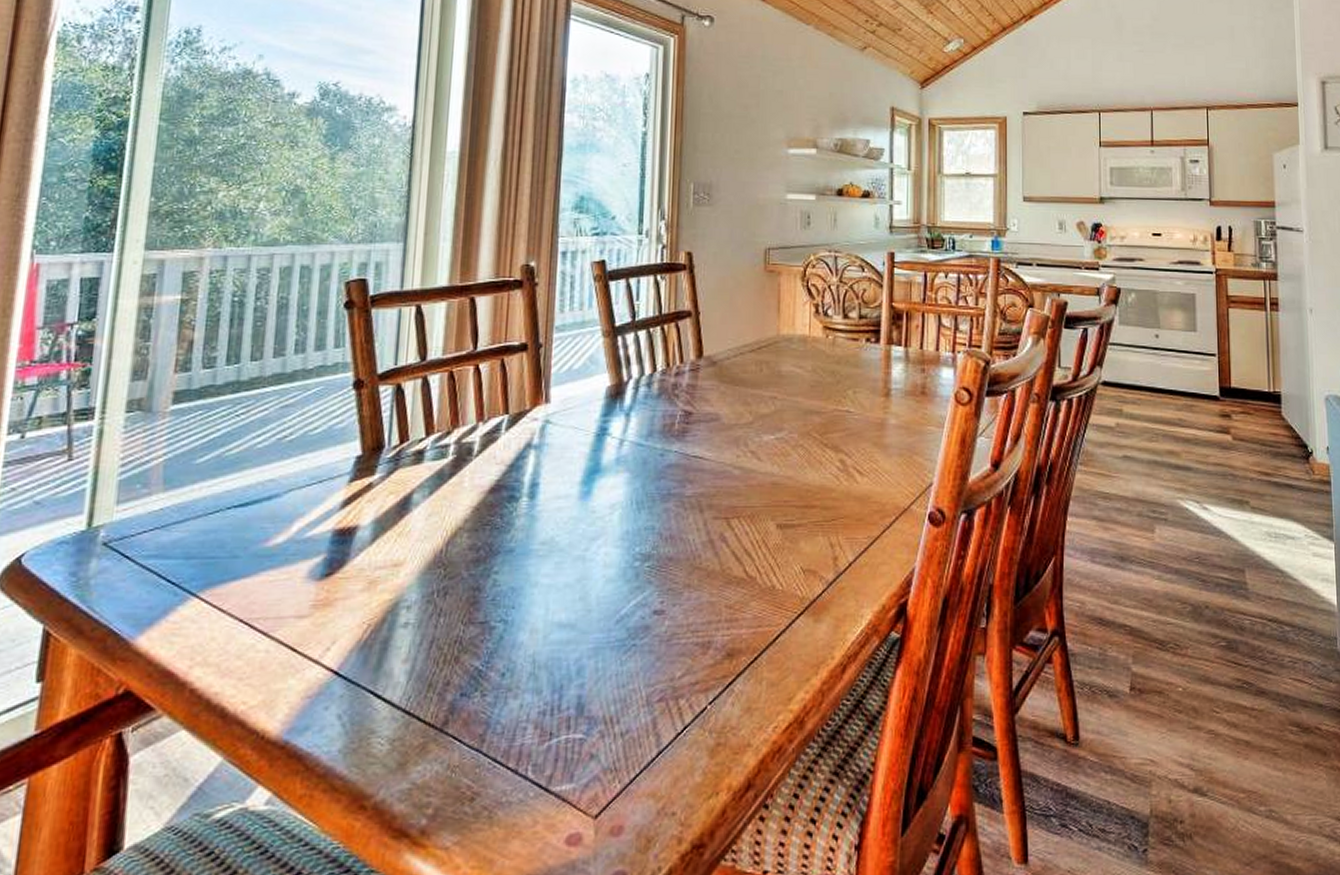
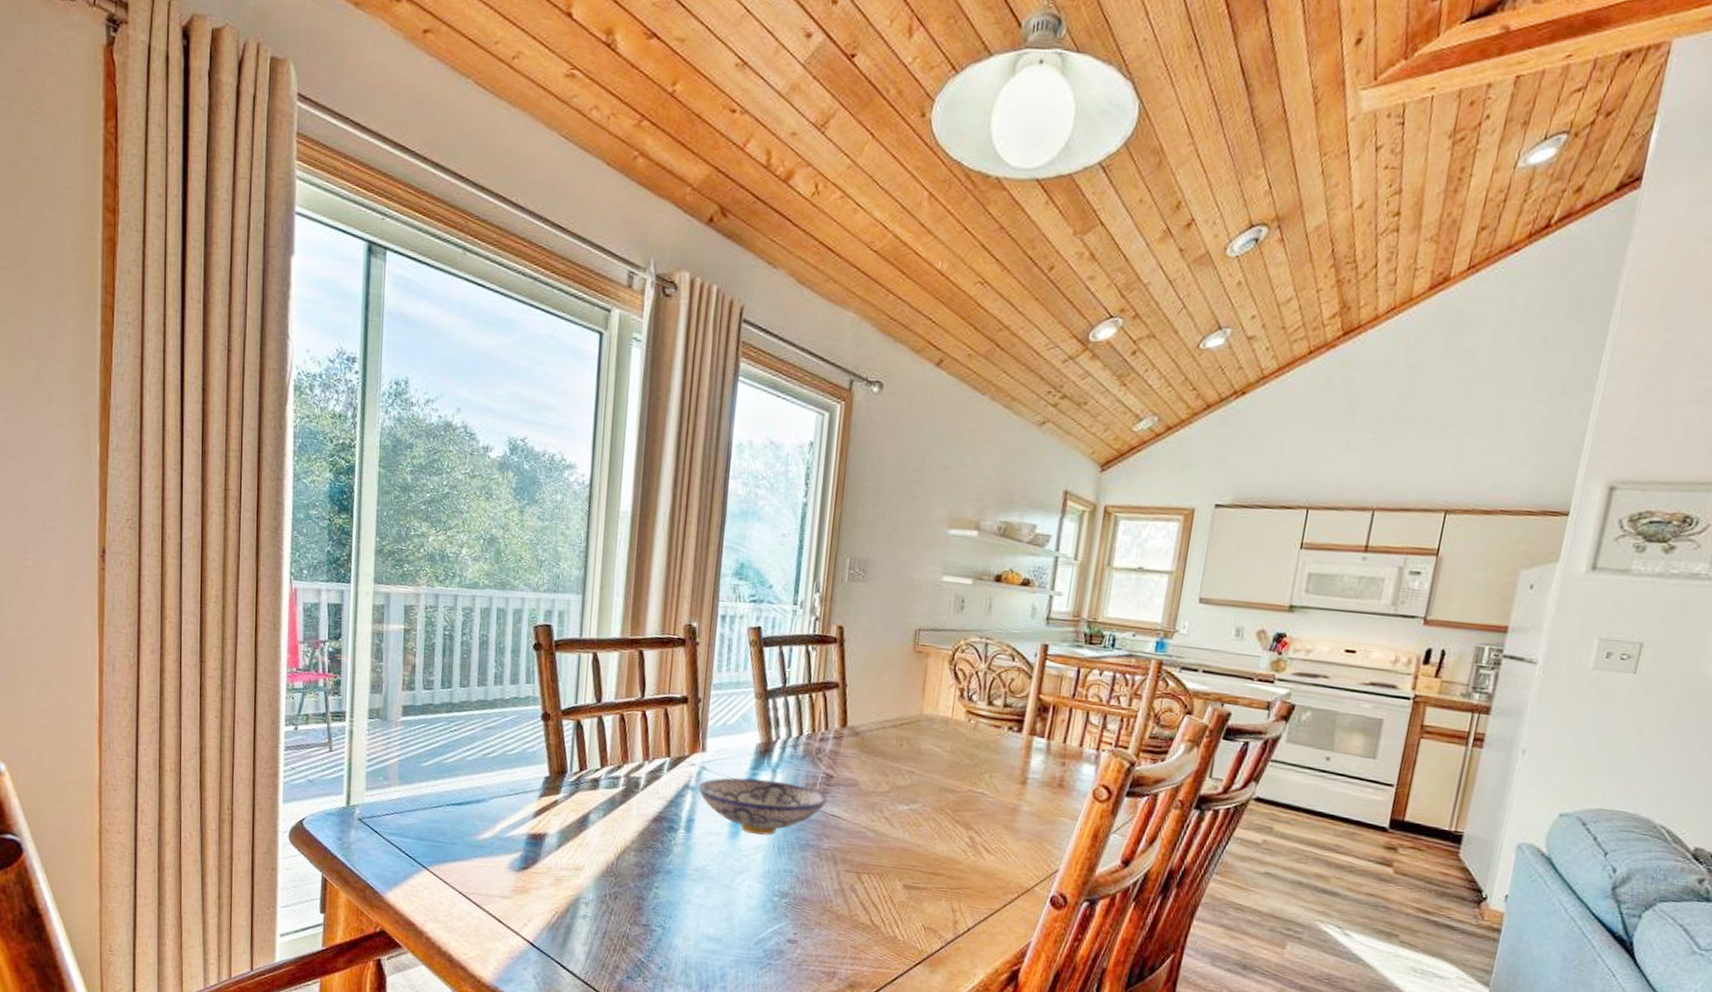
bowl: none [542,426,688,490] -> present [698,777,827,836]

